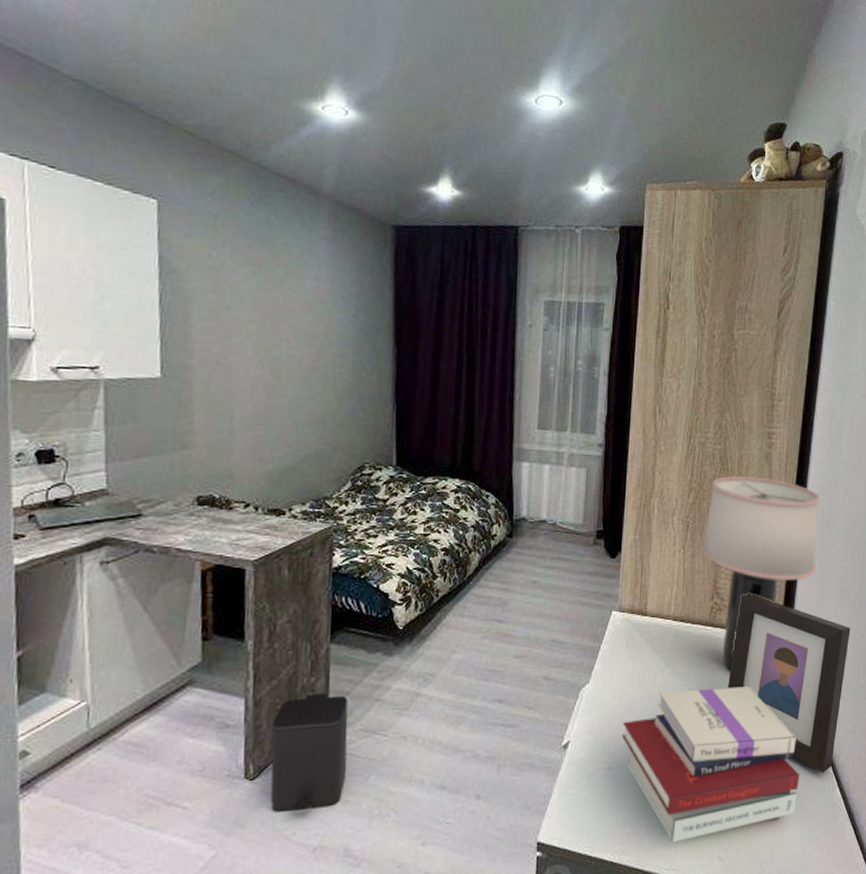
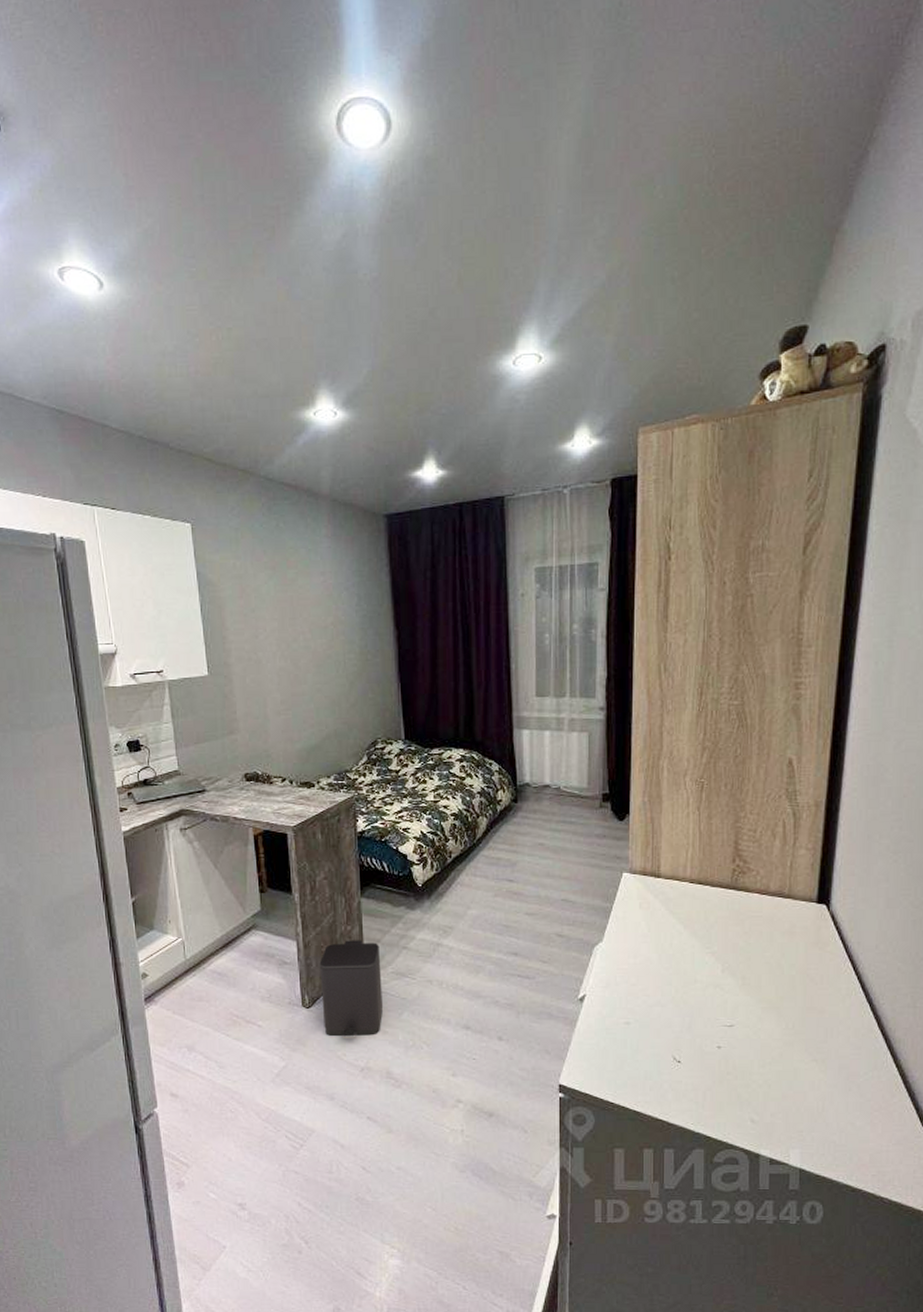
books: present [621,686,800,843] -> none [639,952,846,1100]
table lamp: present [701,475,821,670] -> none [719,731,865,934]
picture frame: present [728,594,851,773] -> none [755,856,907,1046]

